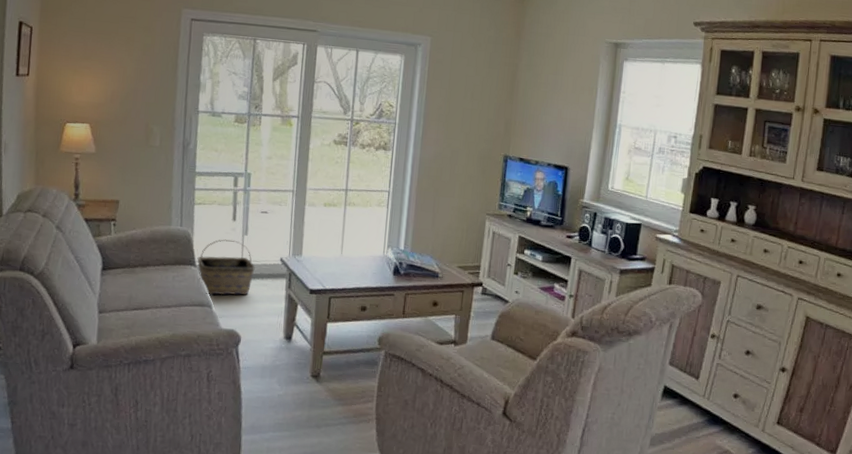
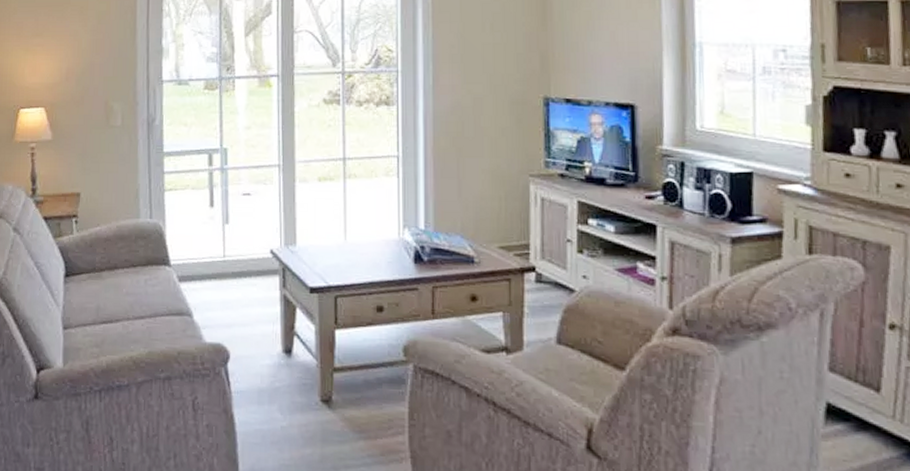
basket: present [197,239,255,295] -> none [171,230,241,300]

